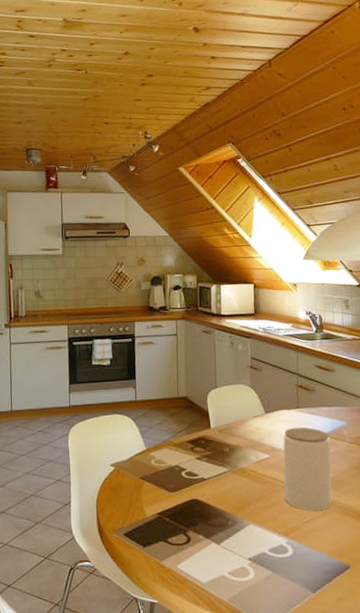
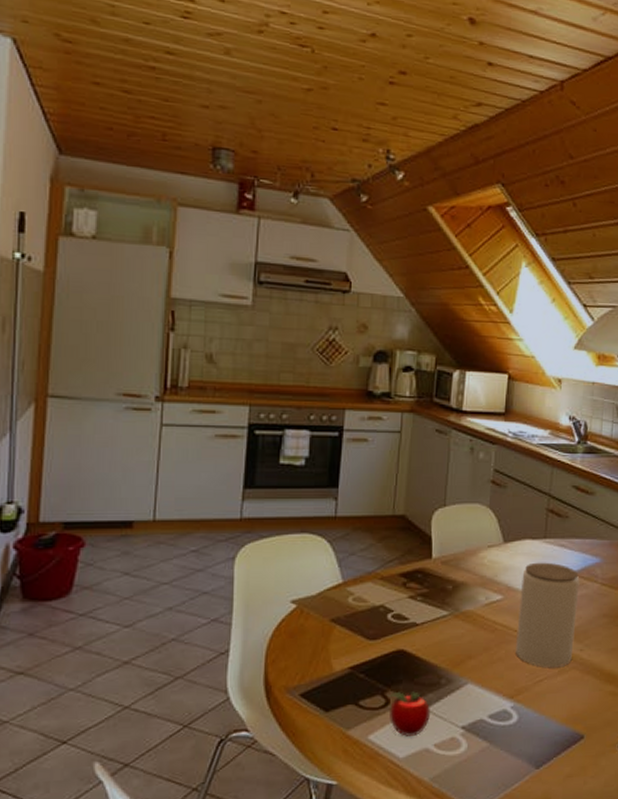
apple: none [188,531,223,566] -> present [388,691,430,737]

